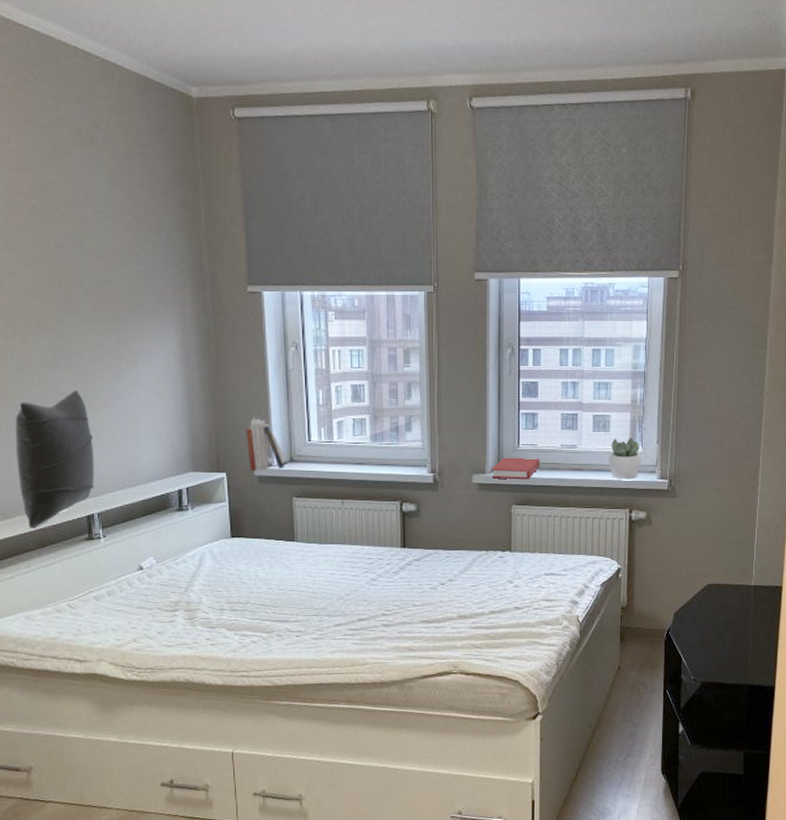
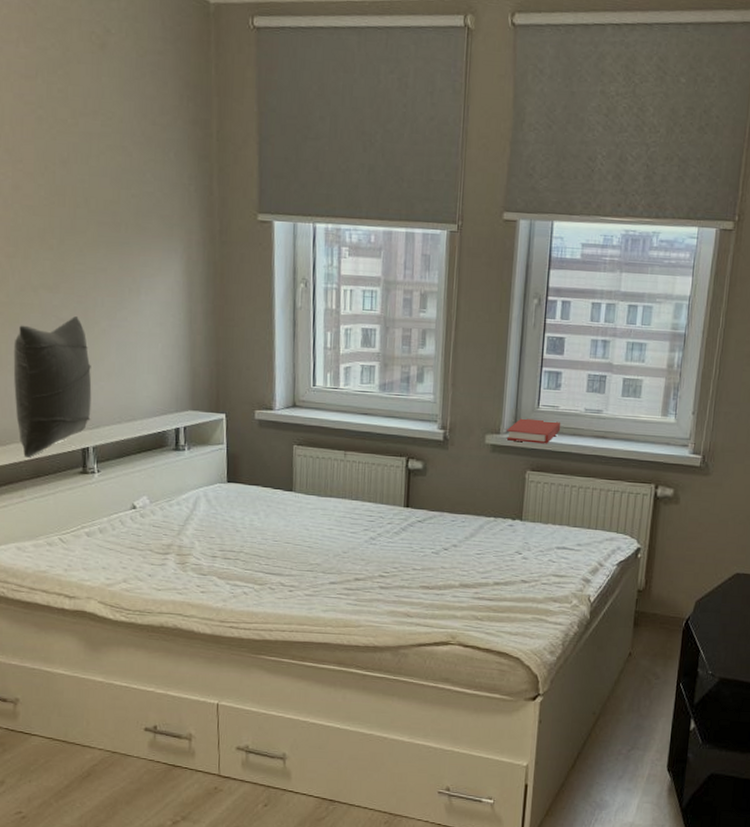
books: present [246,417,288,471] -> none [248,356,290,415]
succulent plant: present [609,438,642,480] -> none [636,405,674,453]

